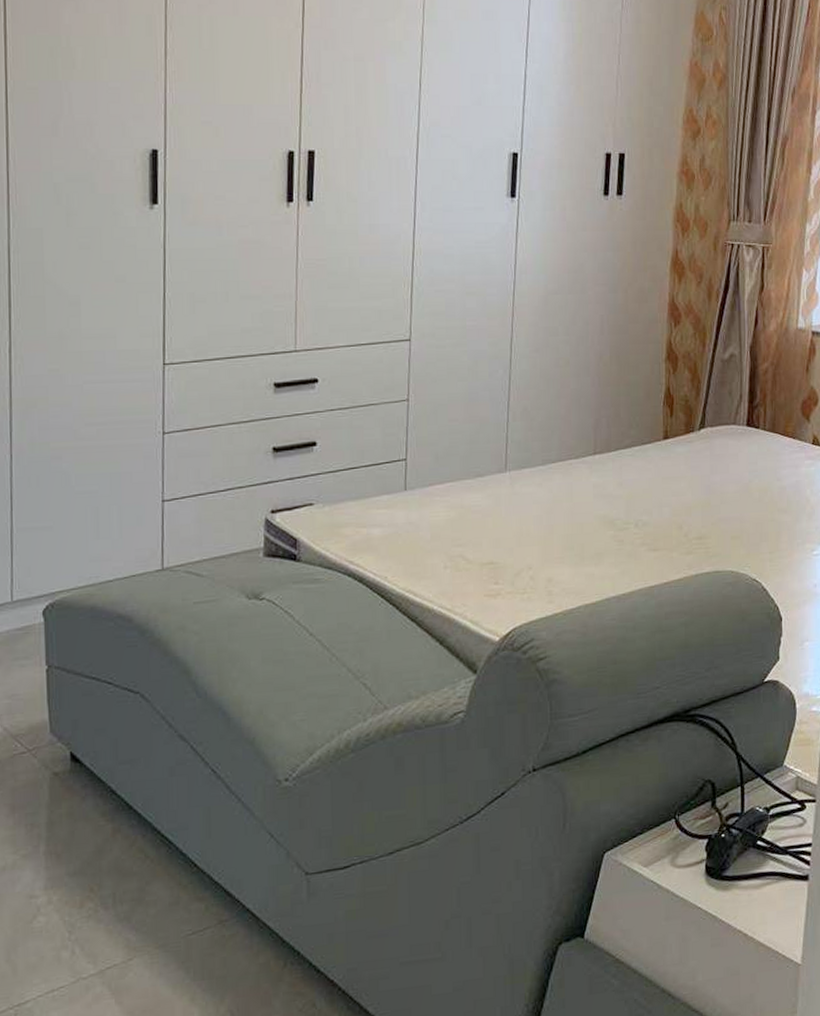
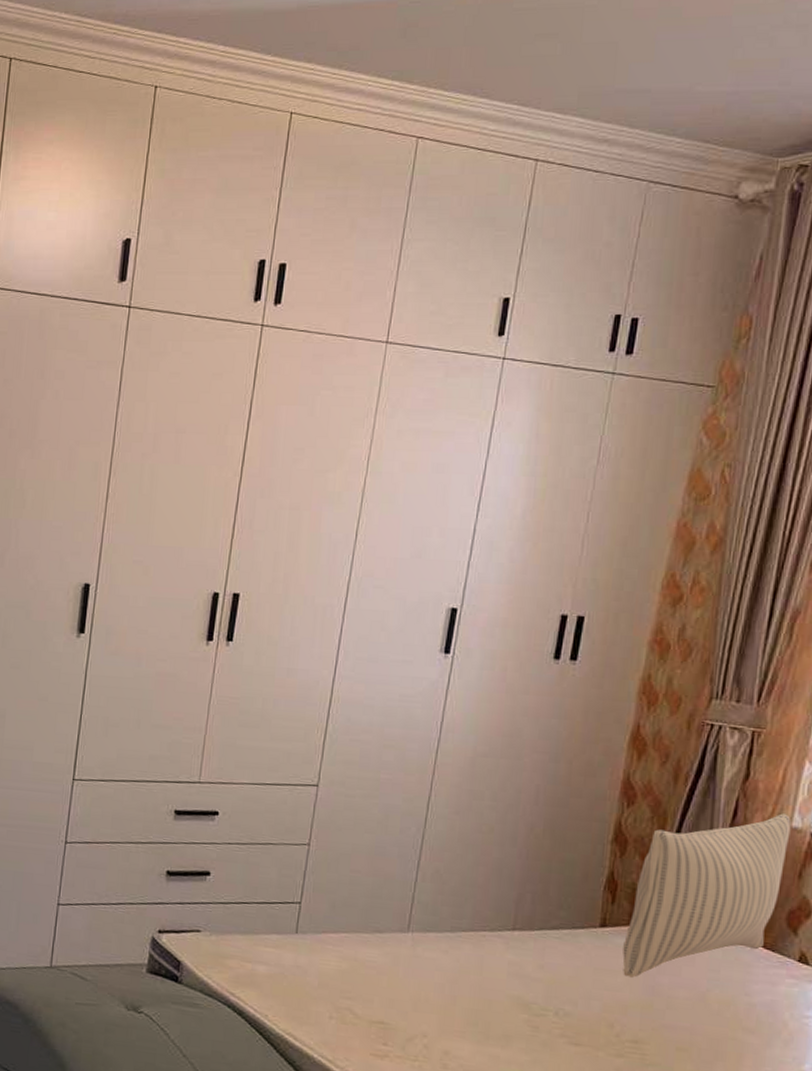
pillow: none [683,317,798,481] -> present [623,813,791,978]

